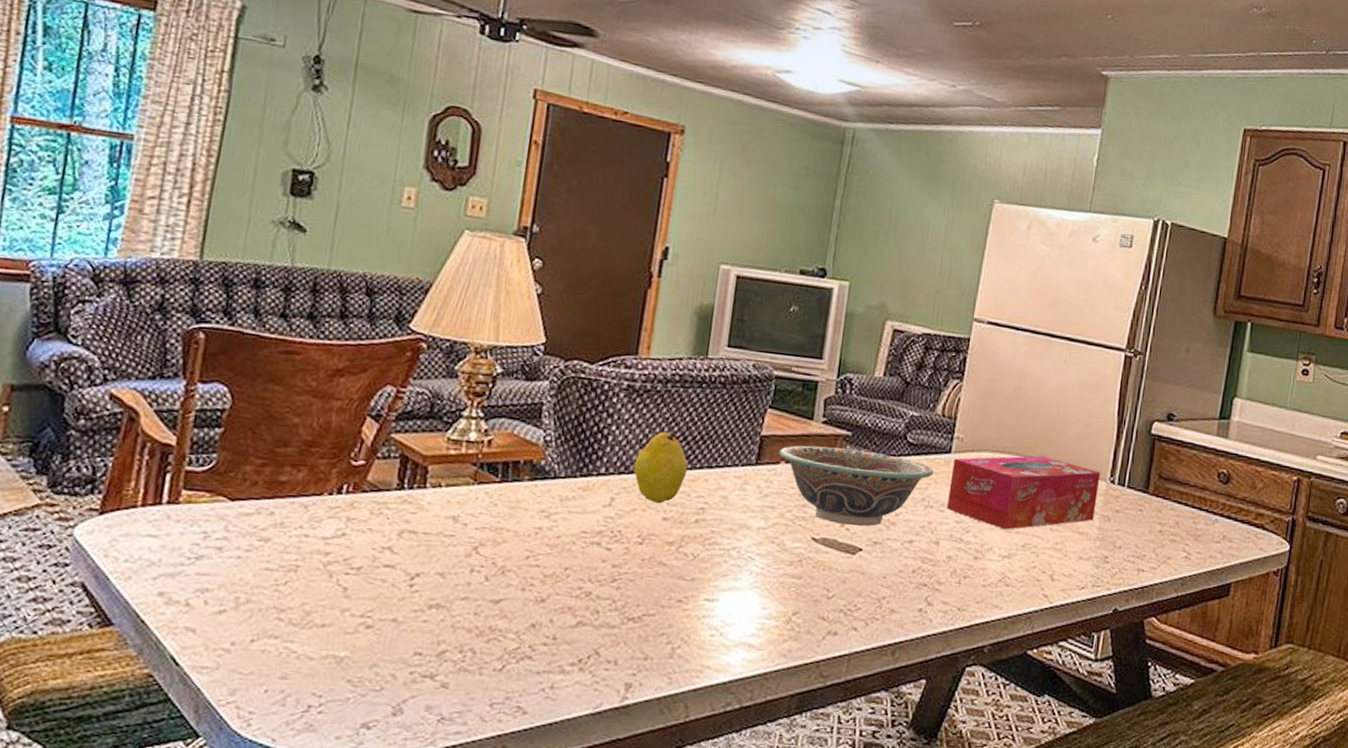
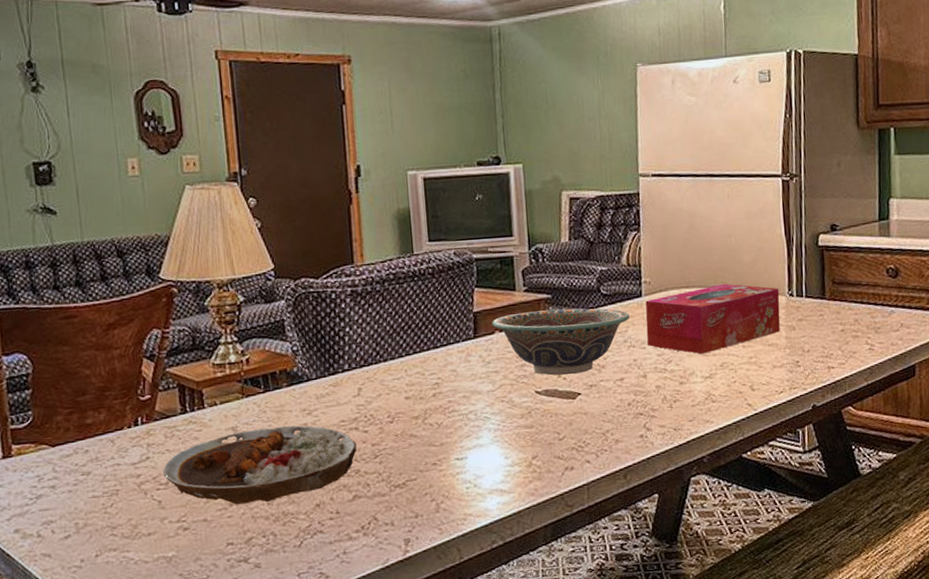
plate: none [358,523,594,611] -> present [163,425,357,505]
fruit: present [633,432,688,504] -> none [371,324,418,387]

